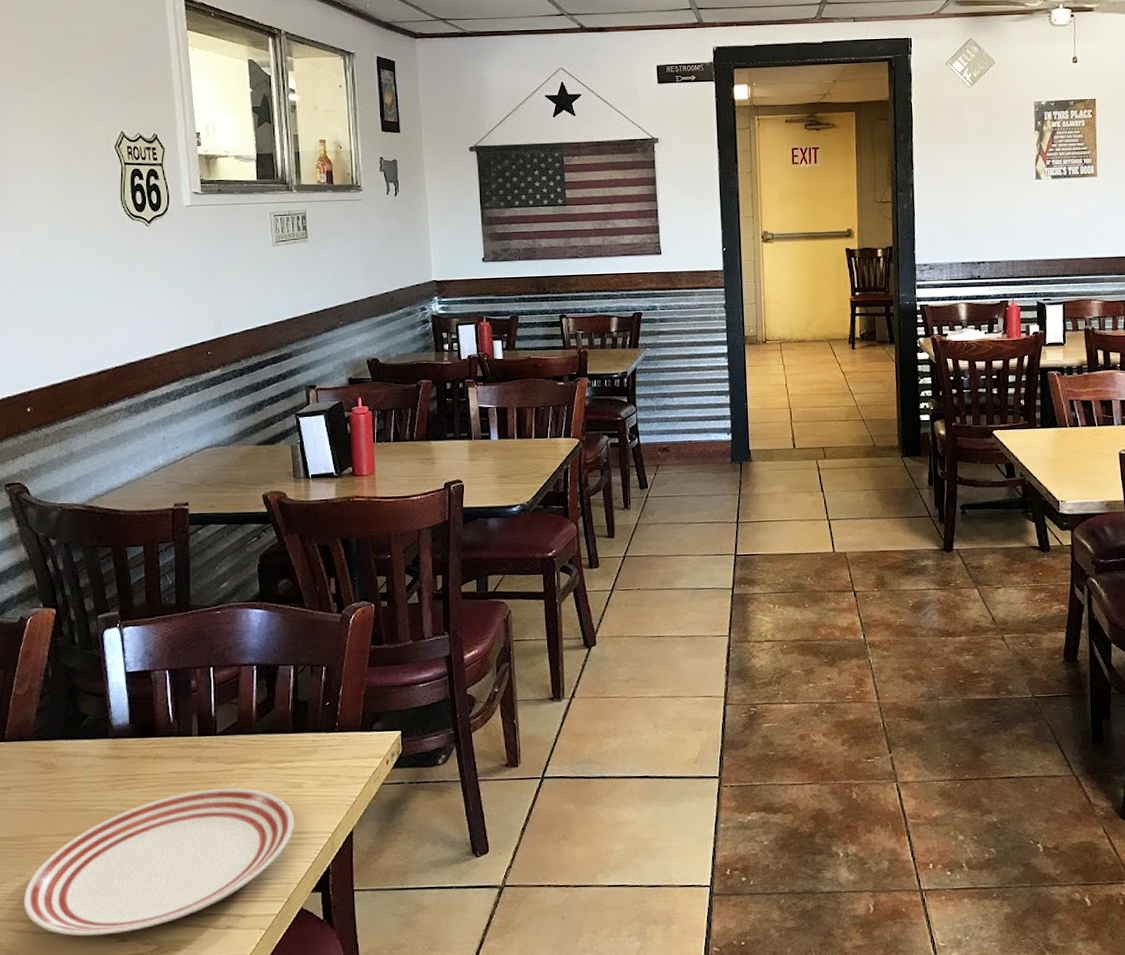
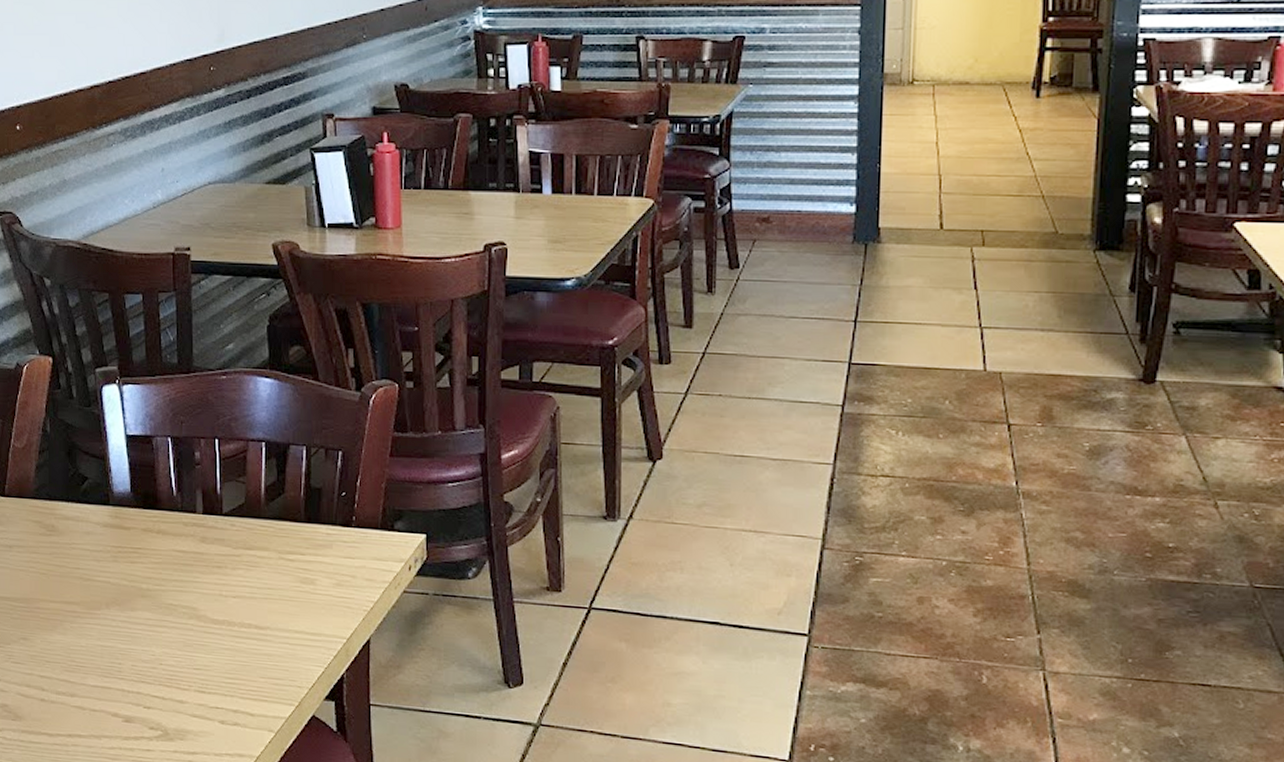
dinner plate: present [23,787,294,937] -> none [28,573,305,714]

